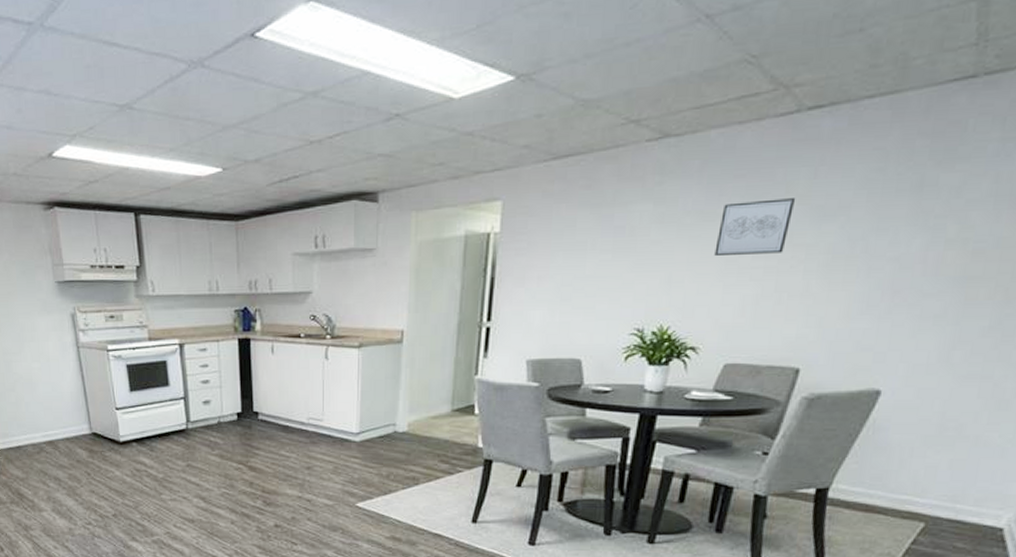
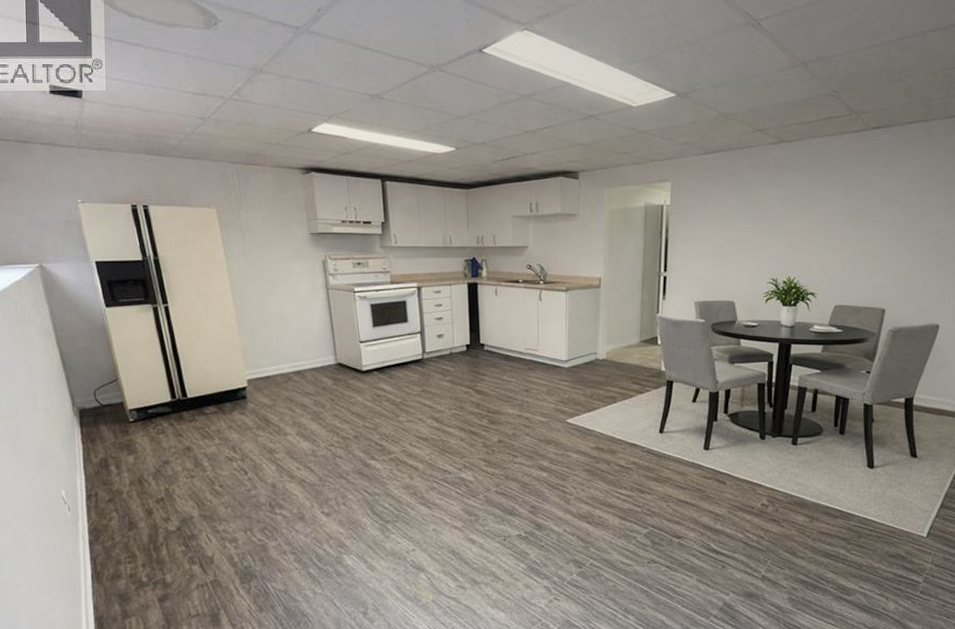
wall art: present [714,198,796,255] -> none [821,188,871,226]

